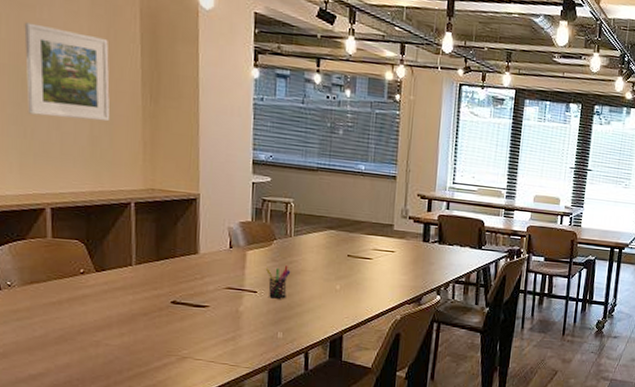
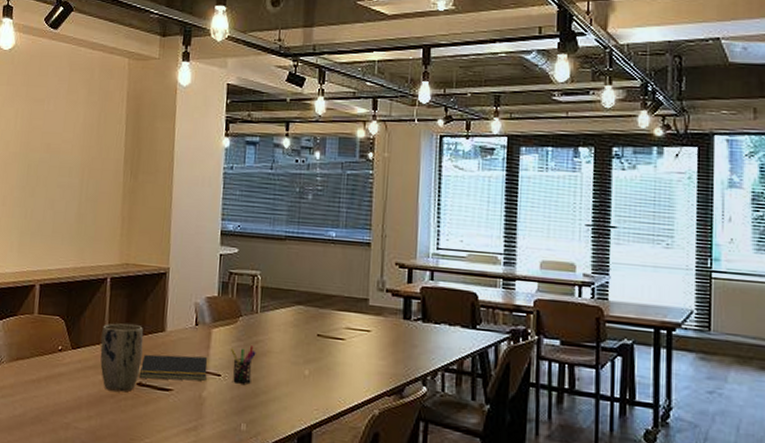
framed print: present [24,22,110,122] -> none [30,114,99,199]
plant pot: none [128,246,176,310] -> present [100,323,144,392]
notepad: none [172,275,244,298] -> present [139,354,208,381]

